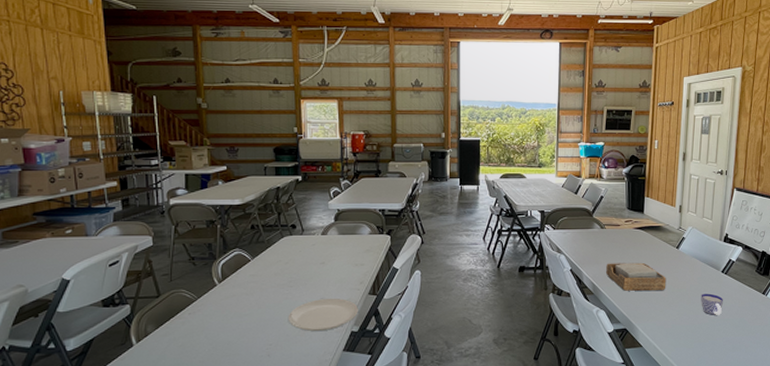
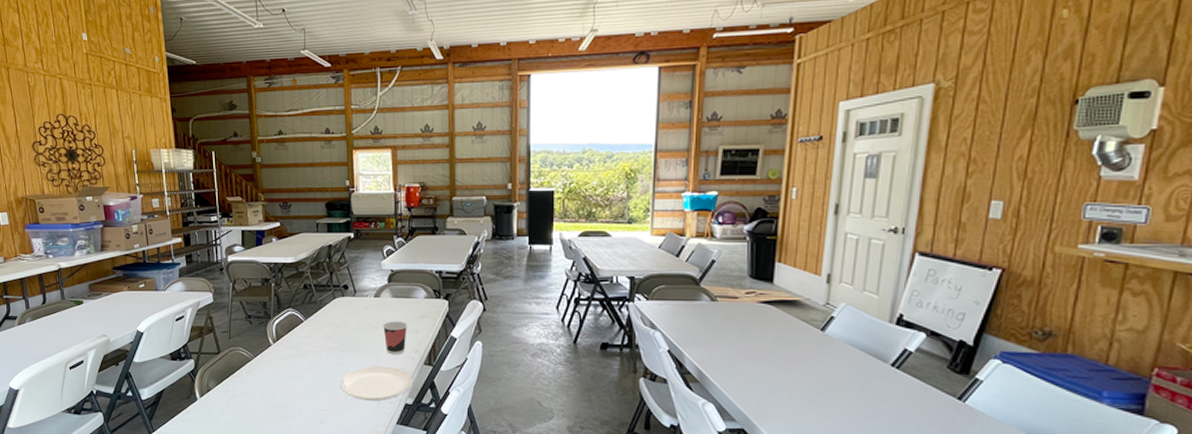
cup: none [330,256,353,287] -> present [383,321,407,355]
napkin holder: present [605,262,666,291] -> none [716,345,805,385]
cup: present [701,293,724,315] -> none [856,392,893,423]

